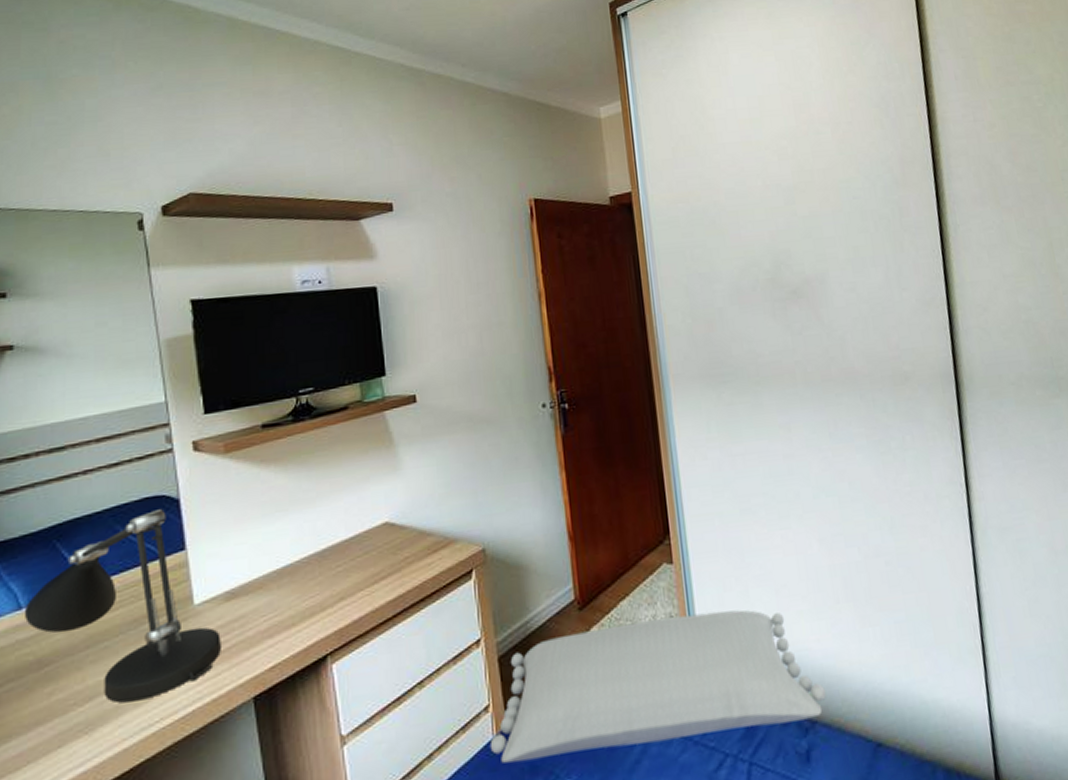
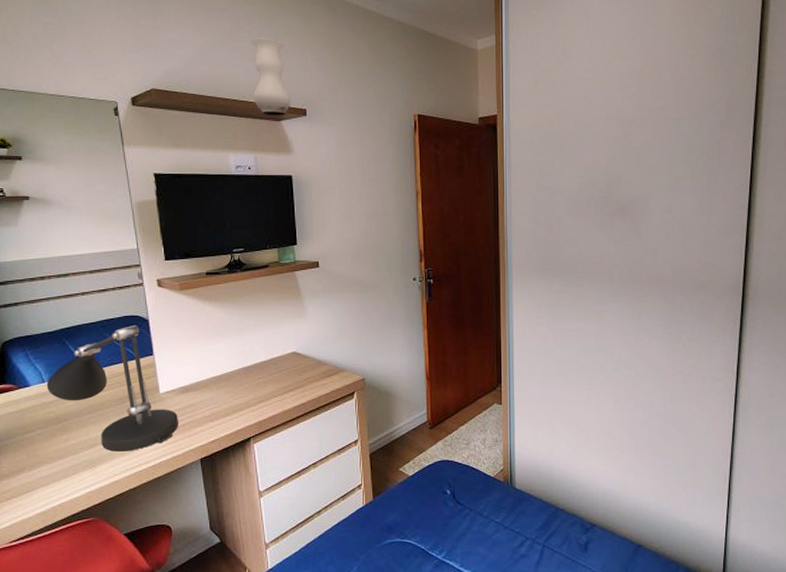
vase: none [318,121,373,215] -> present [250,37,292,116]
pillow: present [489,609,827,764] -> none [360,441,606,523]

